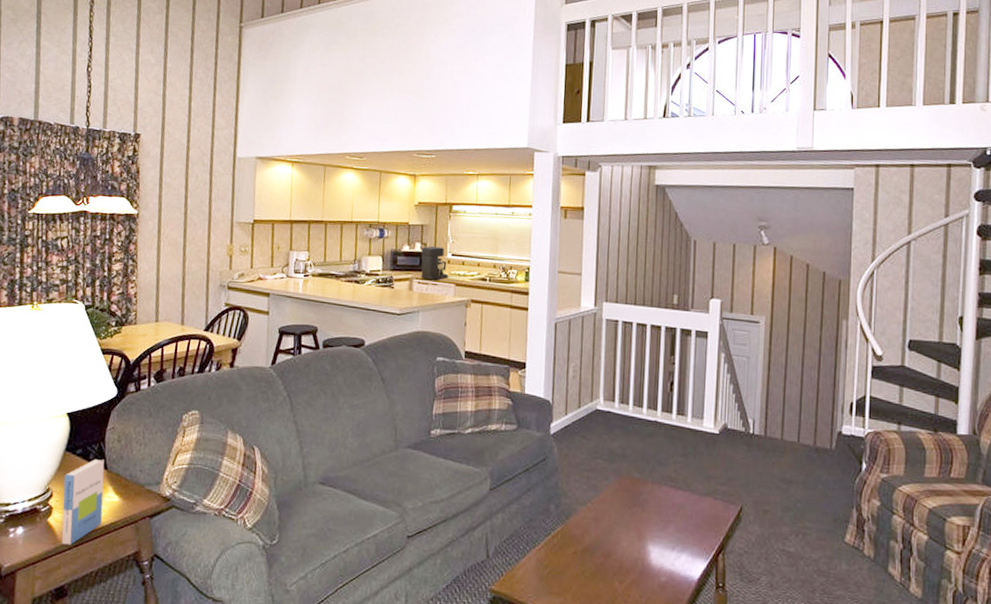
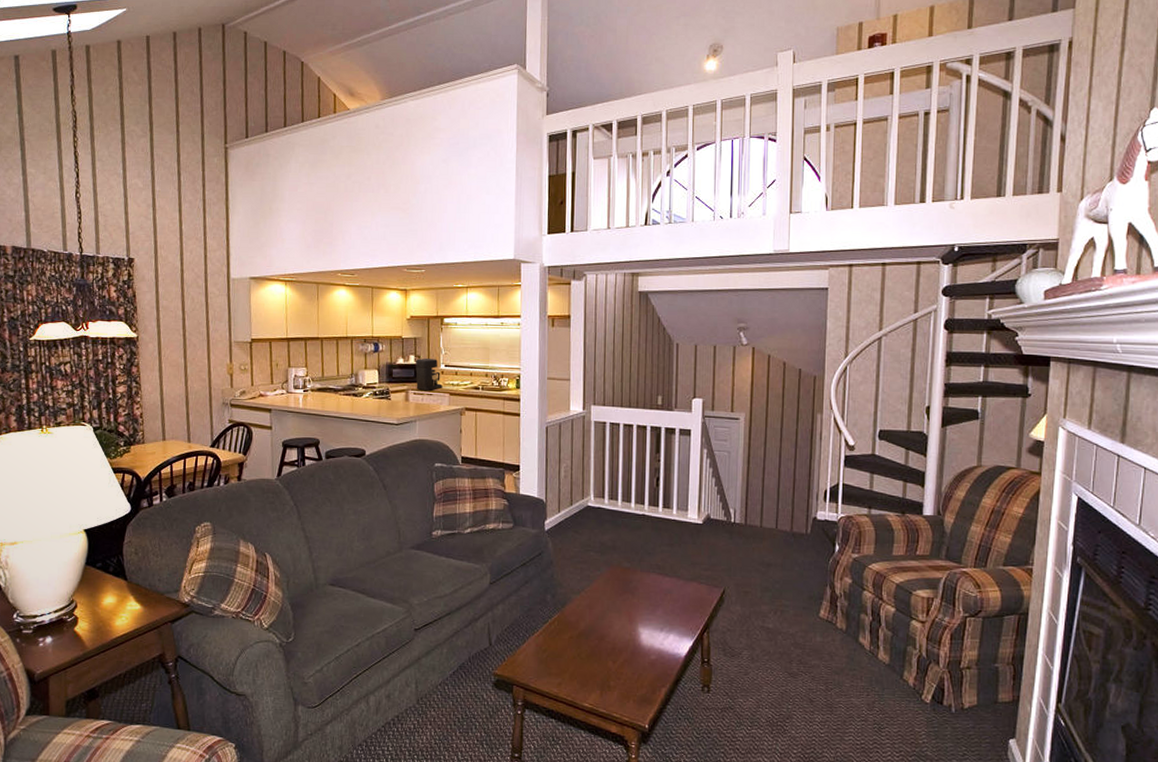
book: present [61,459,105,545] -> none [86,571,127,651]

